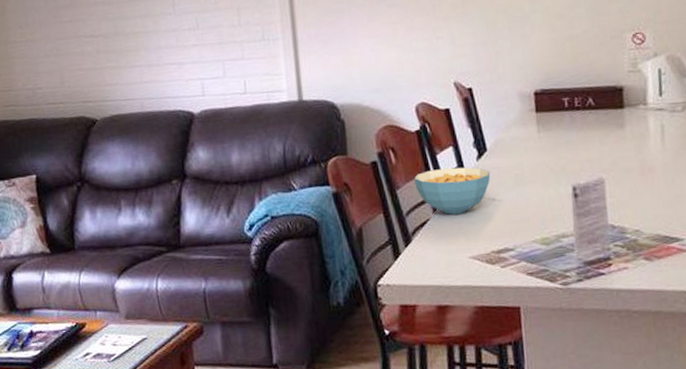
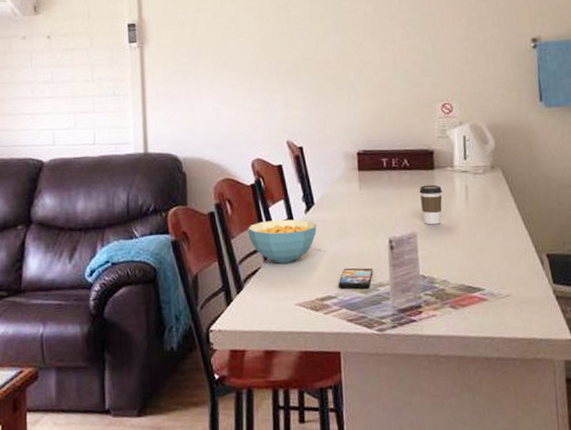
smartphone: none [515,217,555,241] -> present [338,268,373,289]
coffee cup: none [606,125,634,170] -> present [419,184,443,225]

